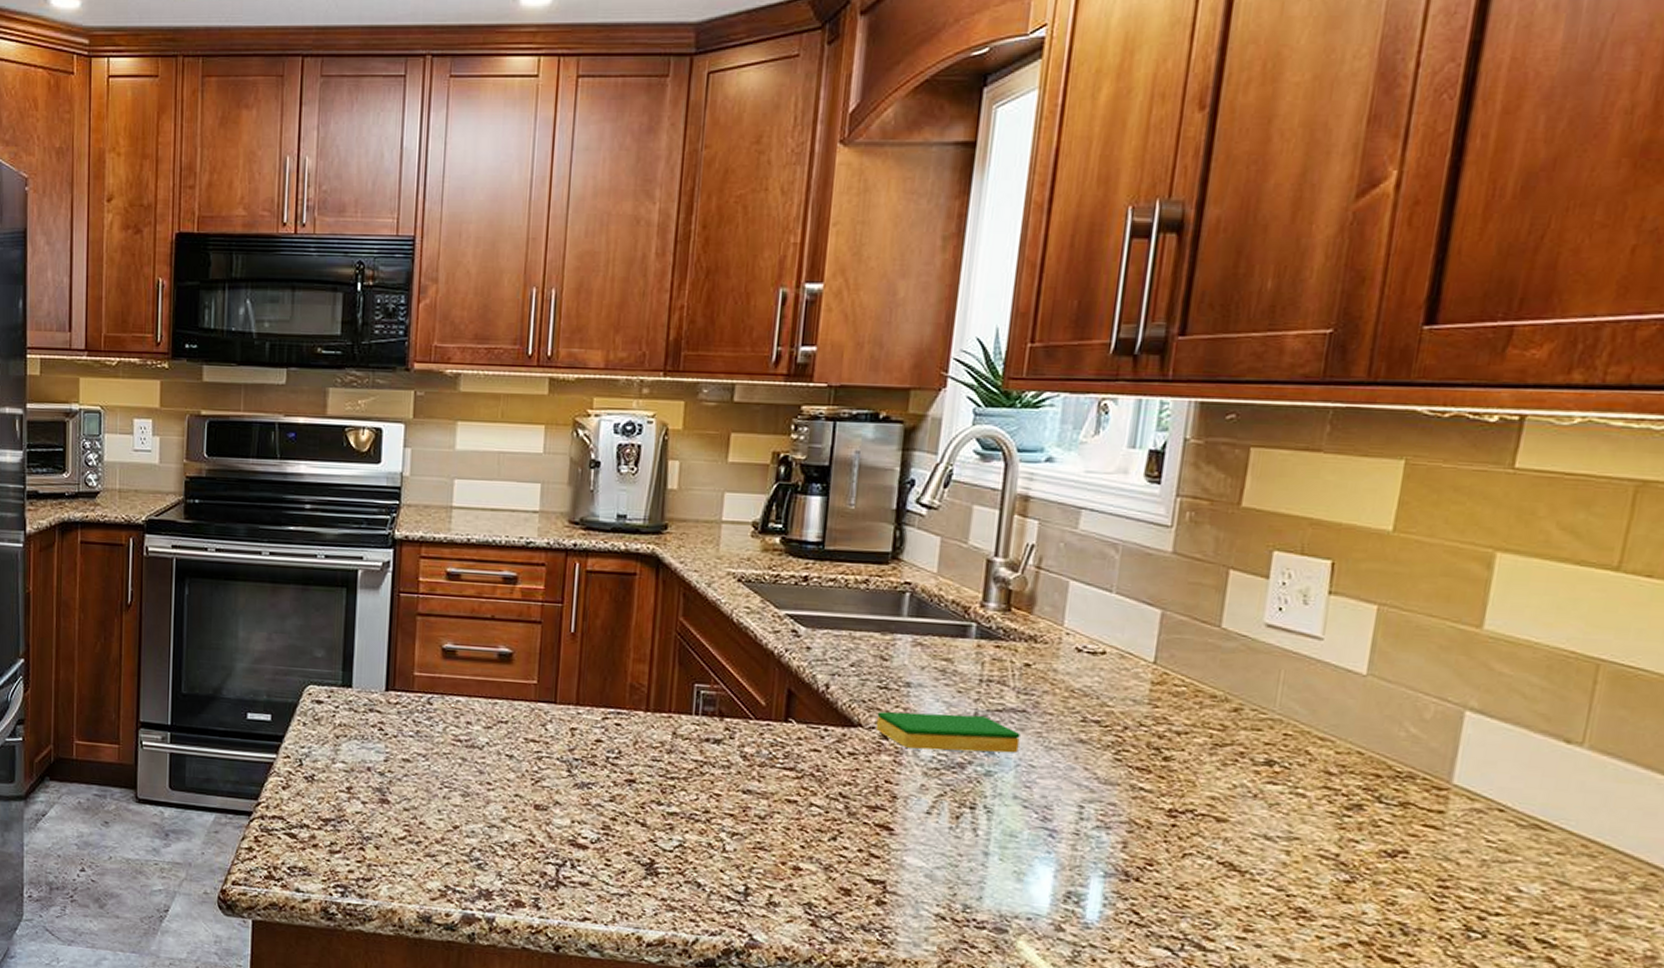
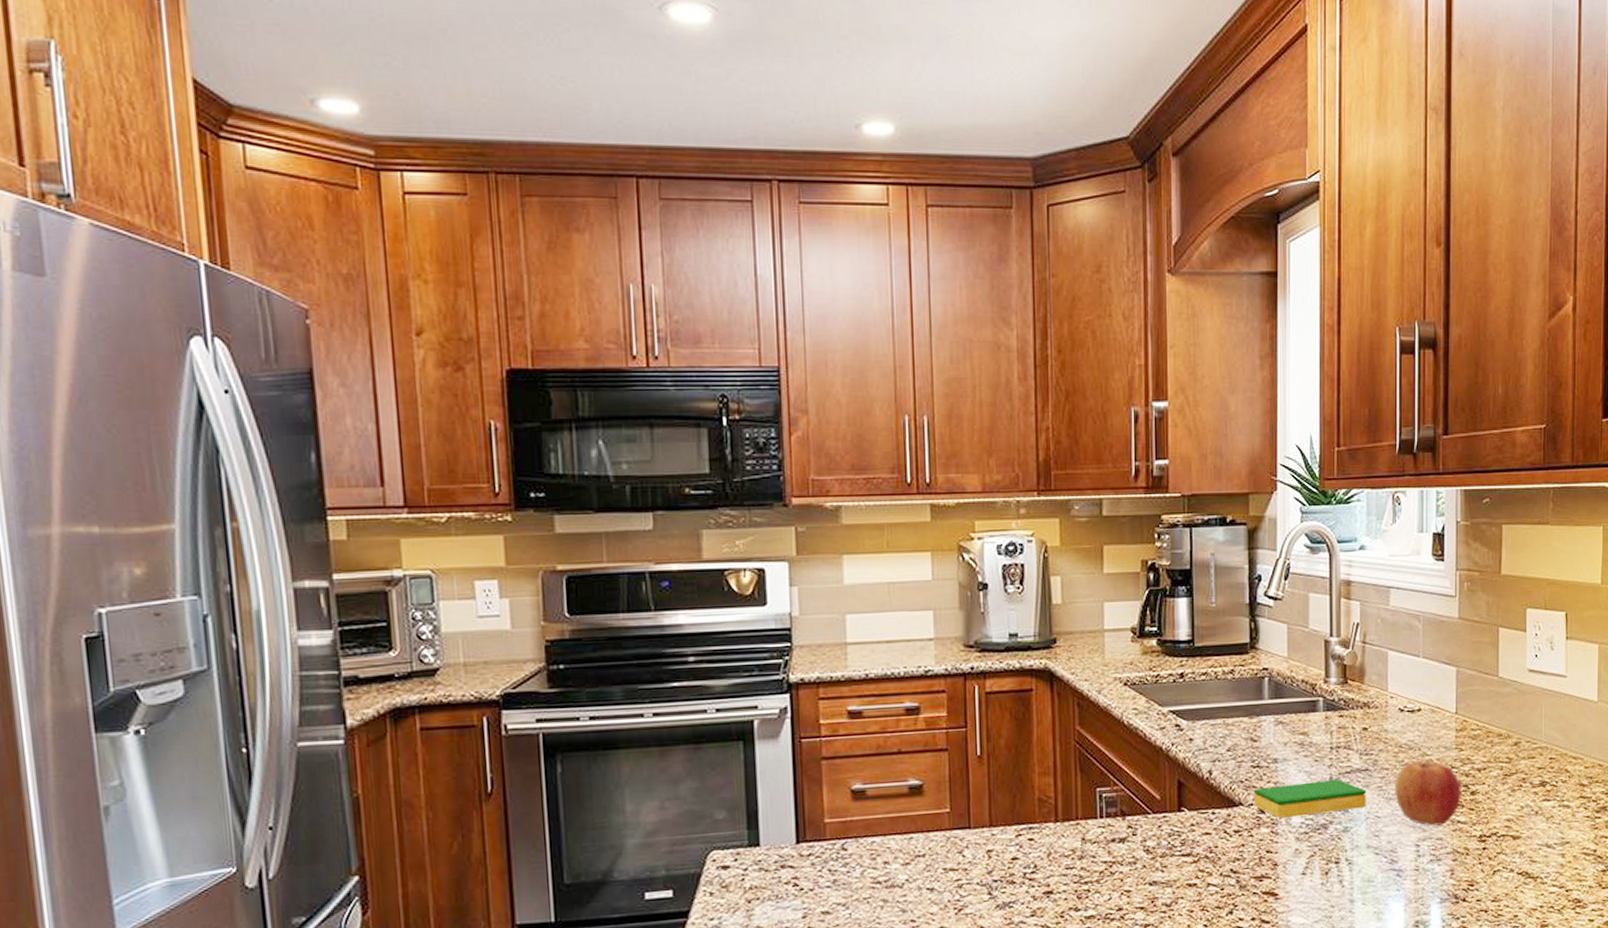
apple: none [1058,711,1151,789] -> present [1395,761,1461,826]

